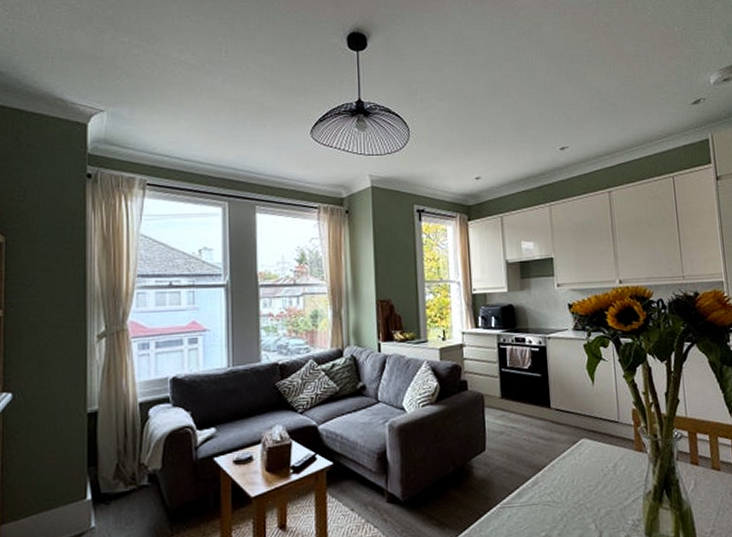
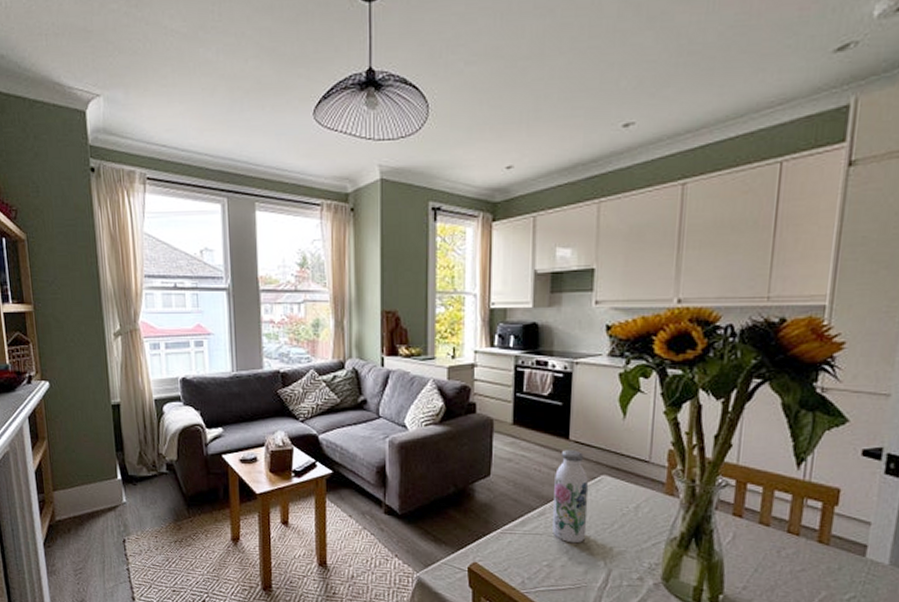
water bottle: none [542,416,576,510] -> present [552,449,589,544]

